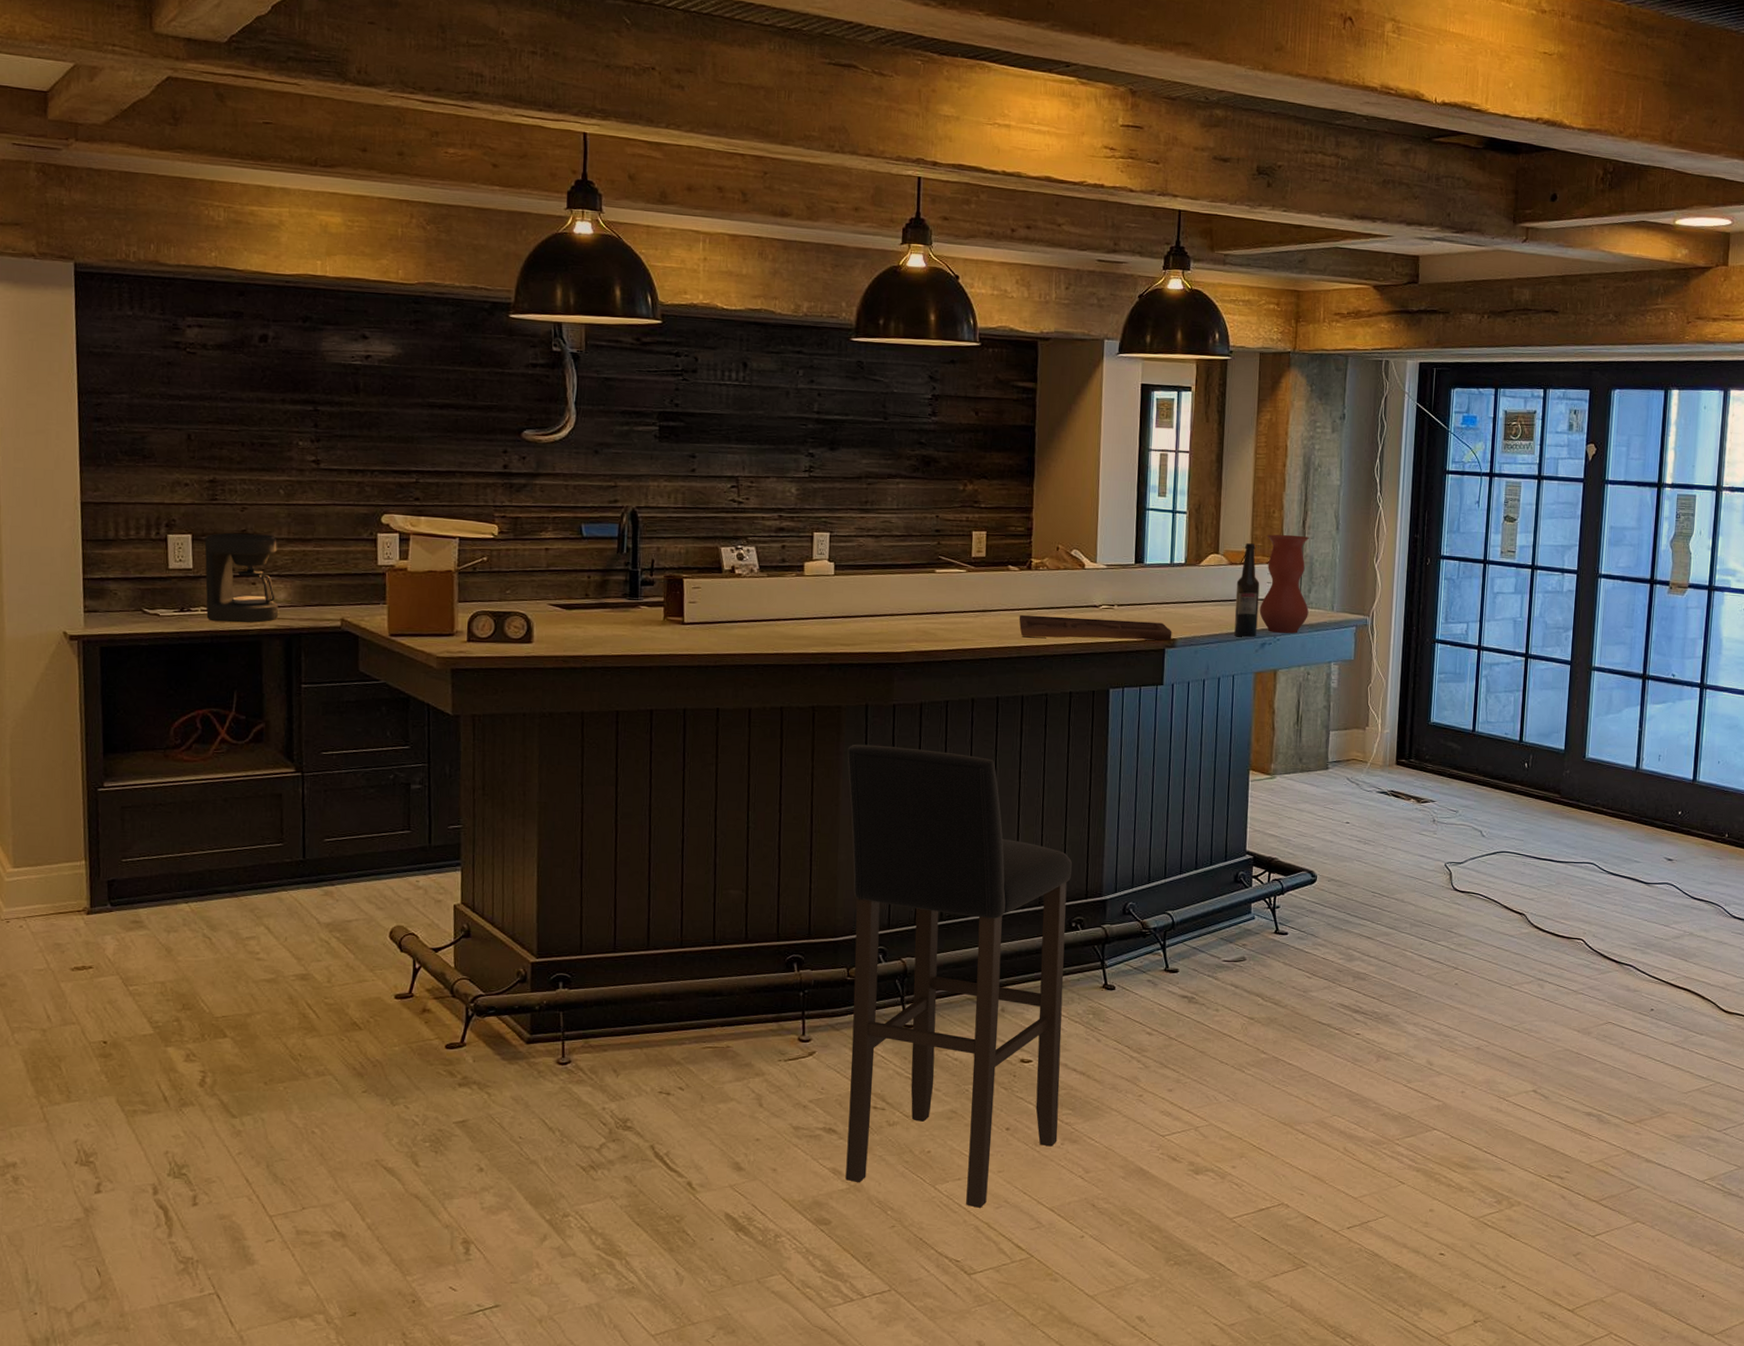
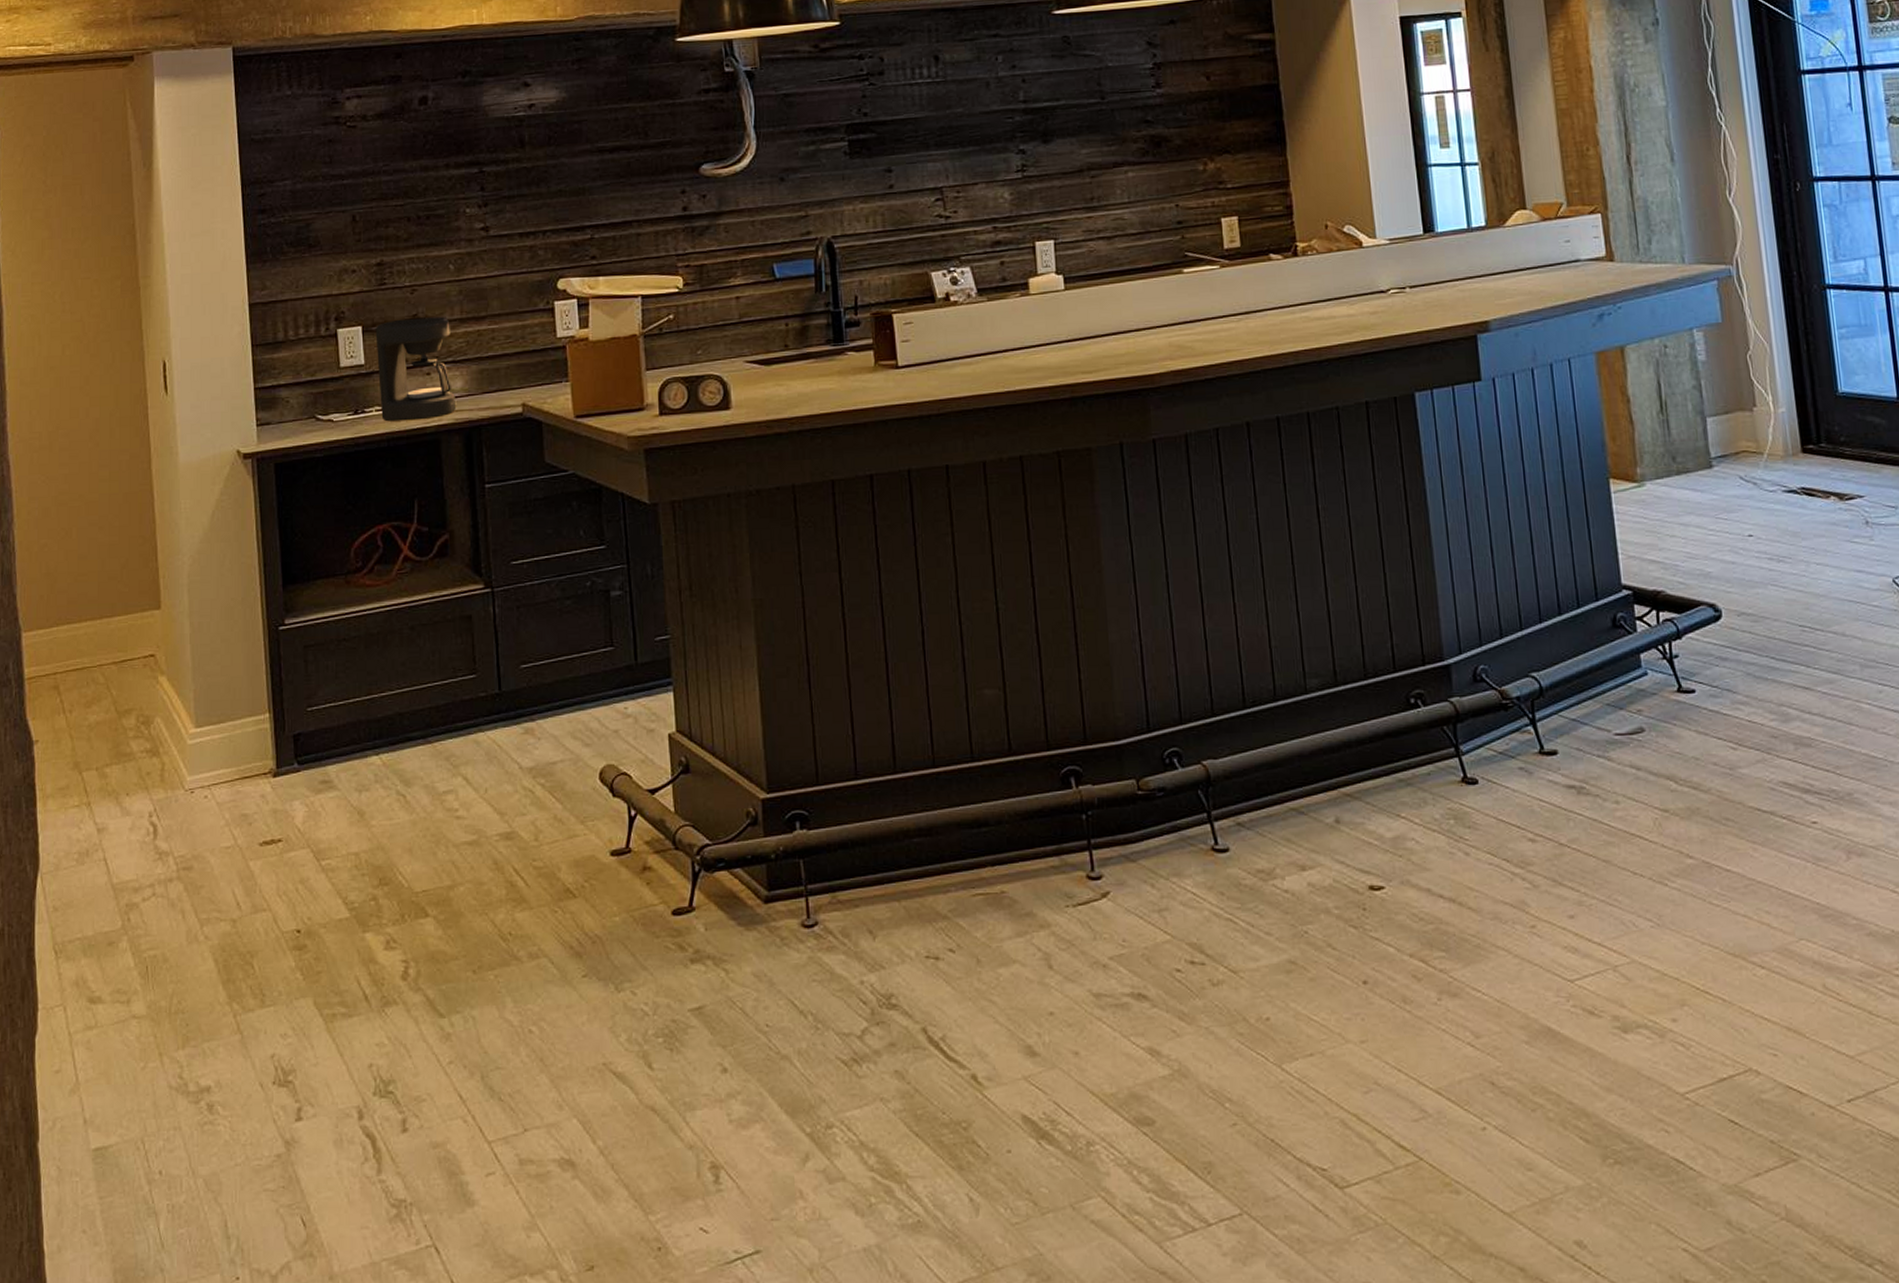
bar stool: present [845,744,1073,1208] -> none [1104,491,1432,1094]
decorative tray: present [1019,614,1172,641] -> none [1290,302,1484,340]
beer bottle: present [1234,543,1260,638] -> none [1554,191,1591,310]
vase: present [1259,534,1310,634] -> none [1583,174,1653,300]

